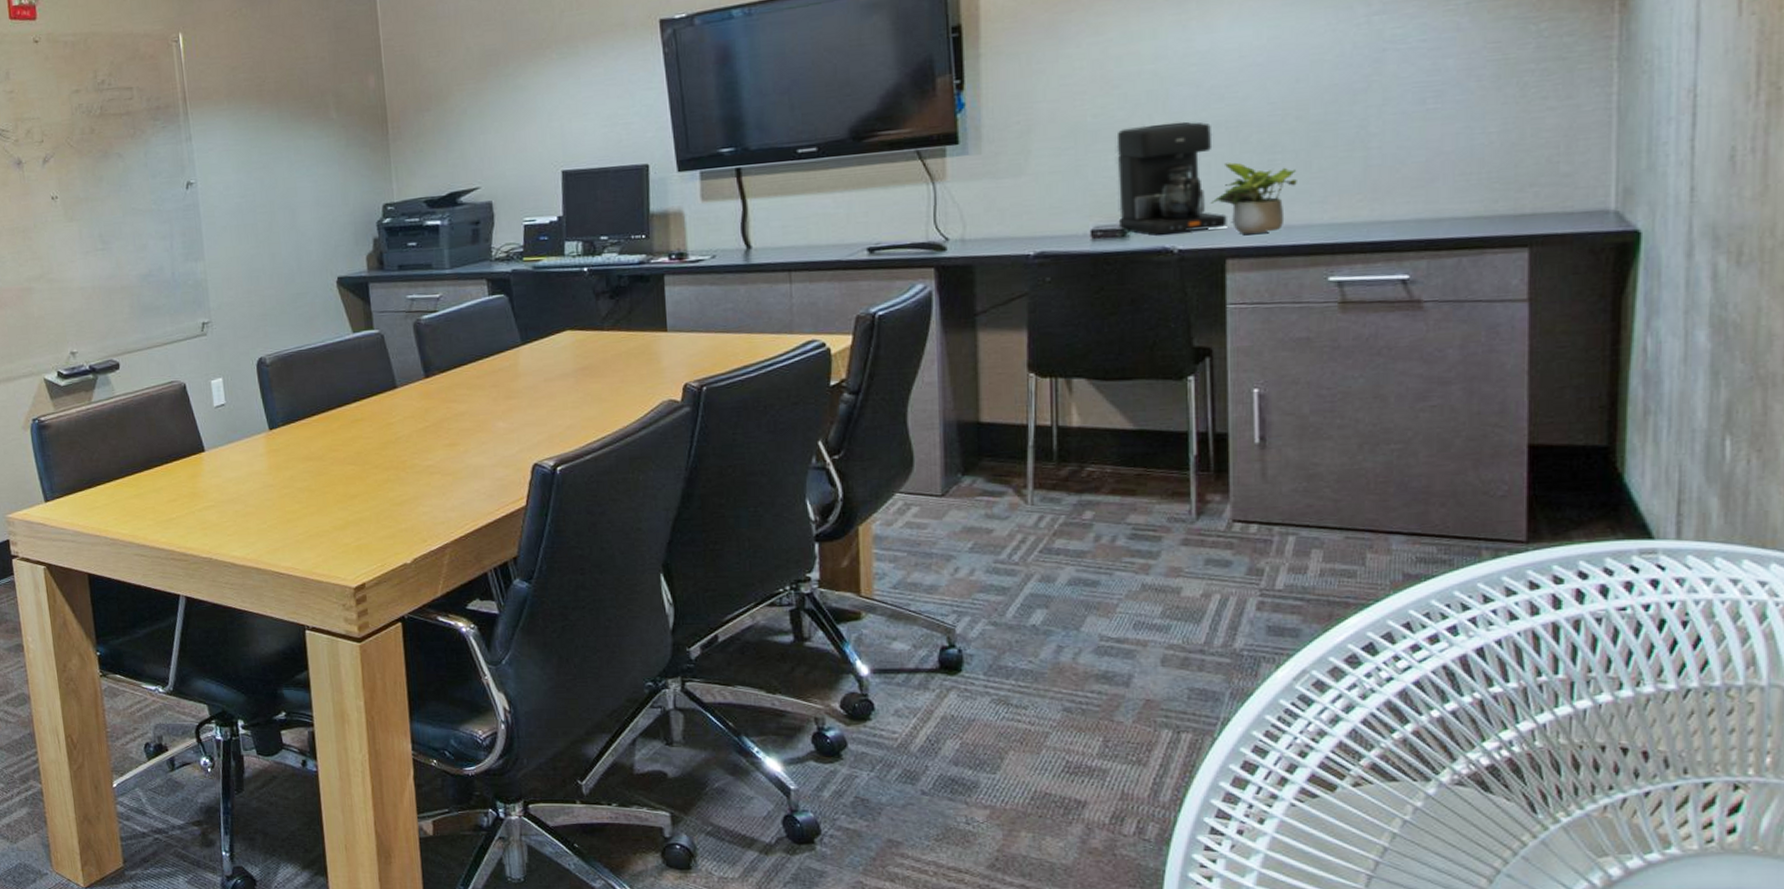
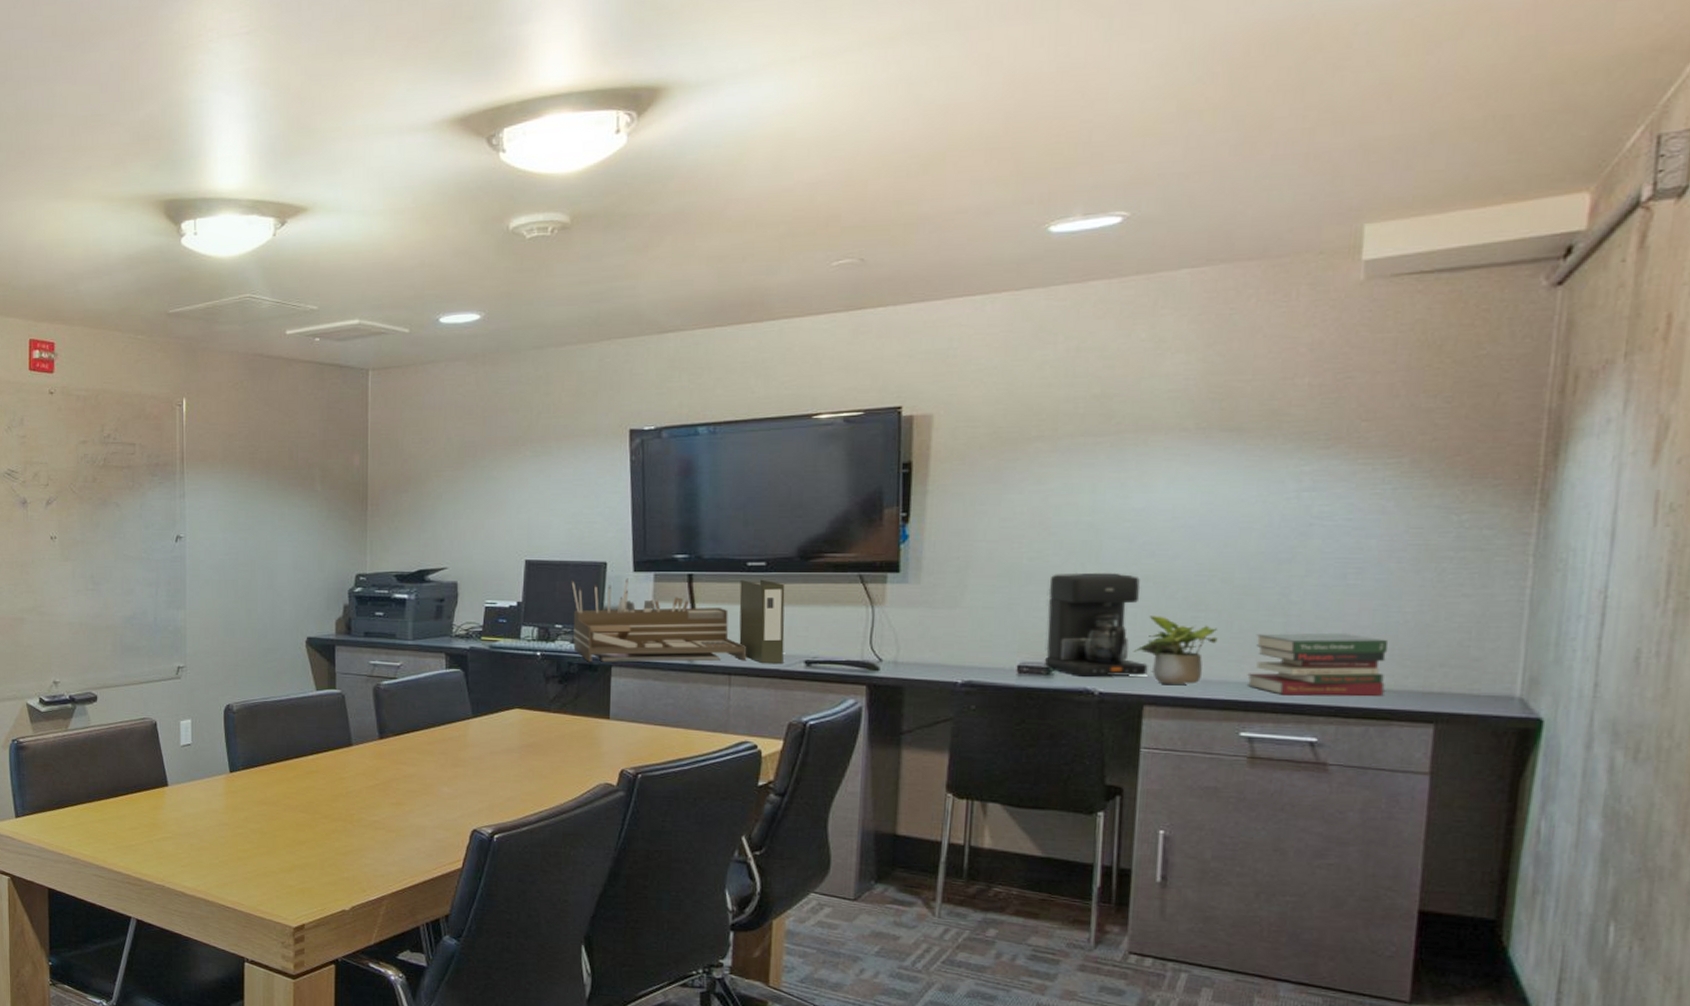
desk organizer: none [613,179,806,273] -> present [571,578,747,663]
binder: none [791,166,845,257] -> present [739,579,785,664]
books: none [1331,161,1475,234] -> present [1247,633,1388,697]

